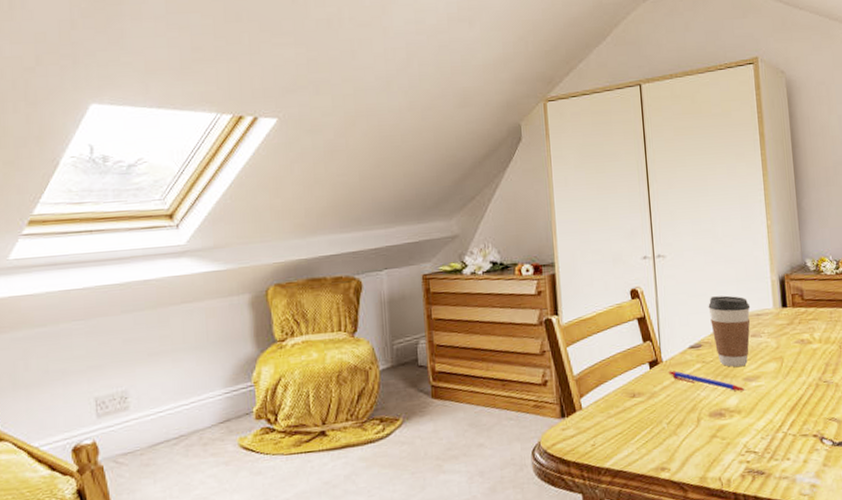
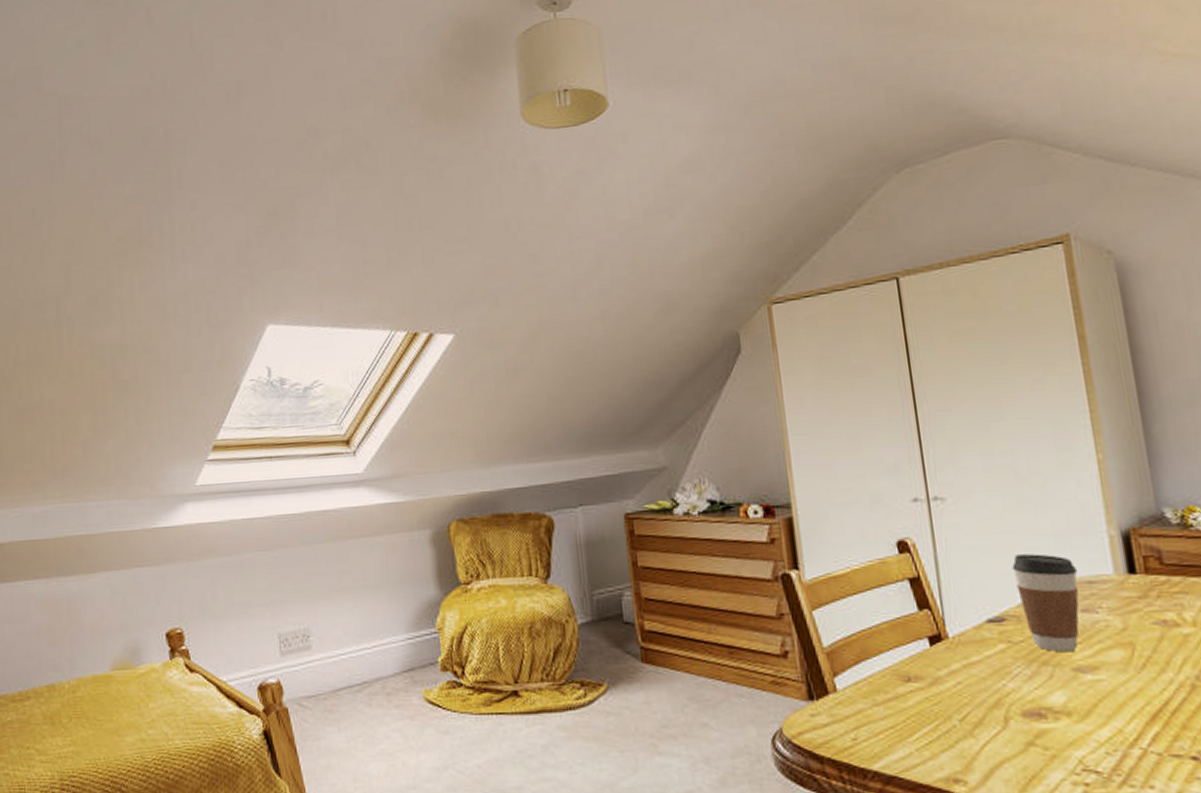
pen: present [668,370,747,392] -> none [956,651,1078,686]

